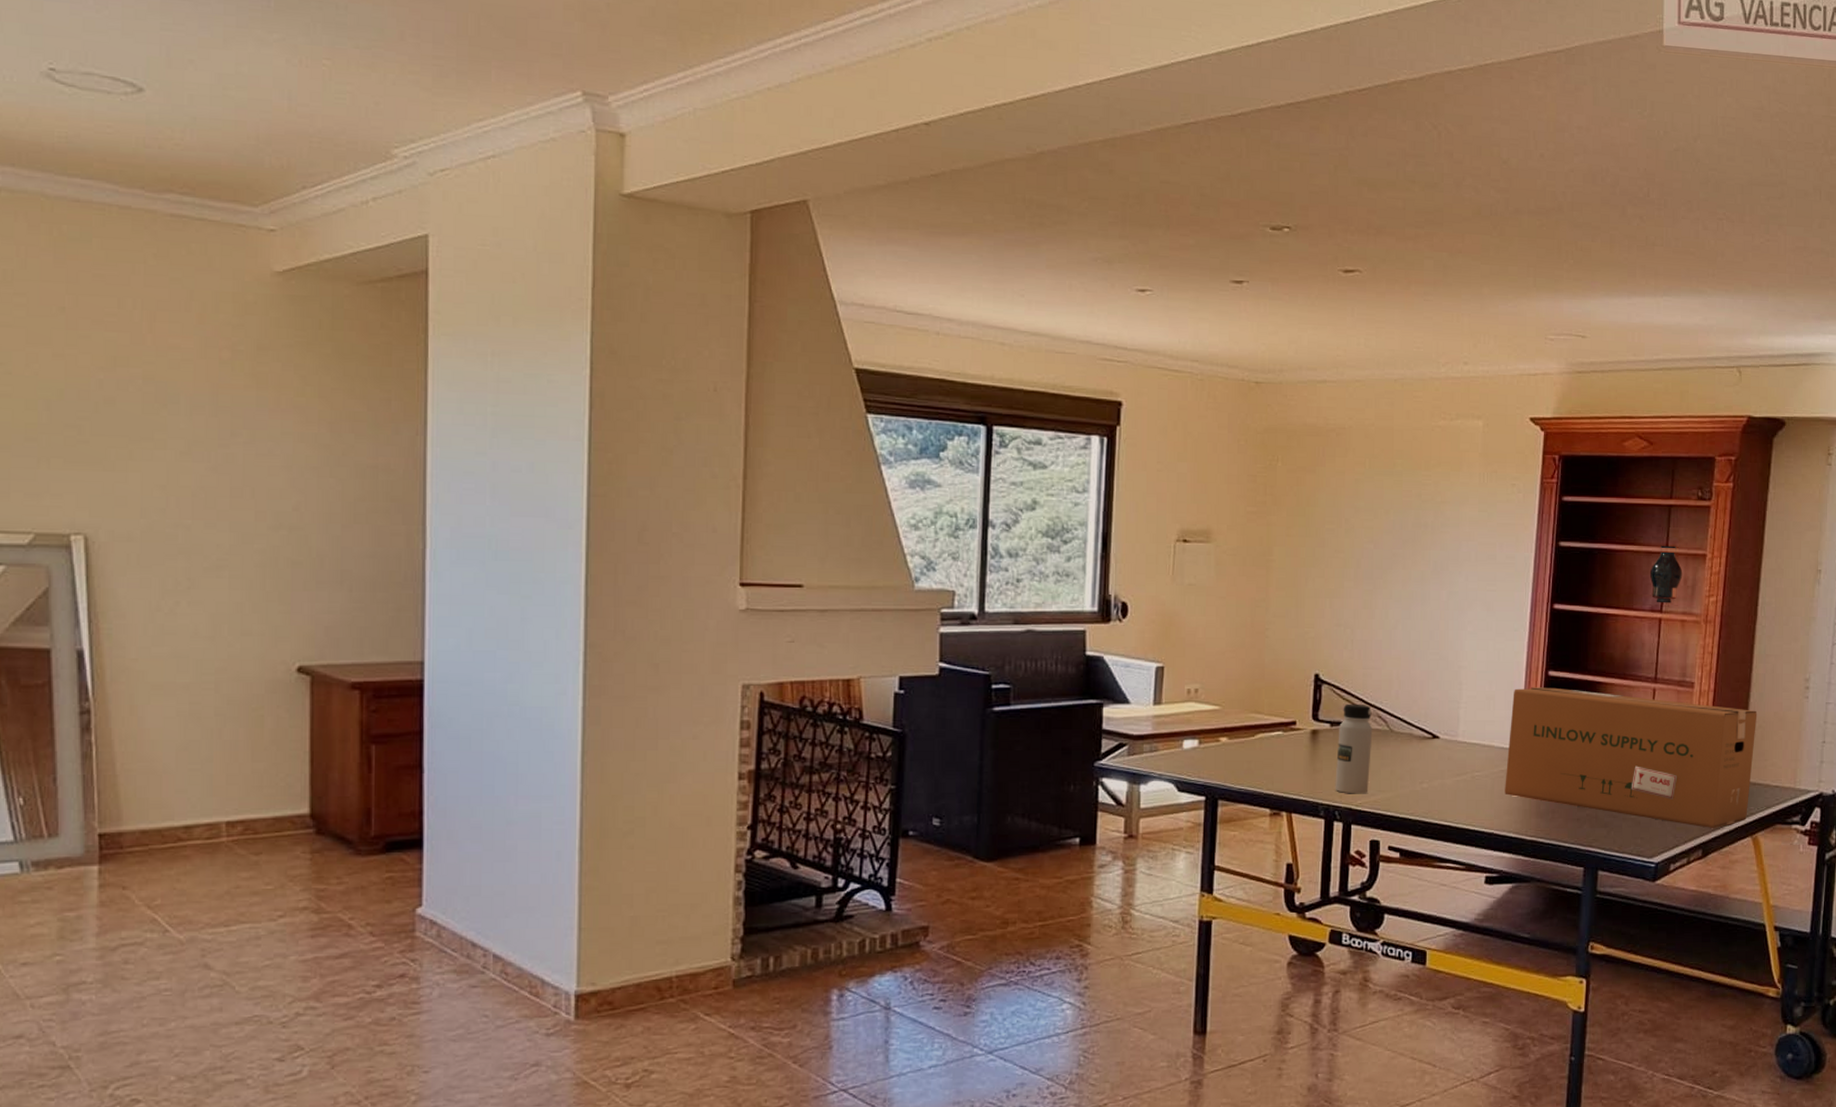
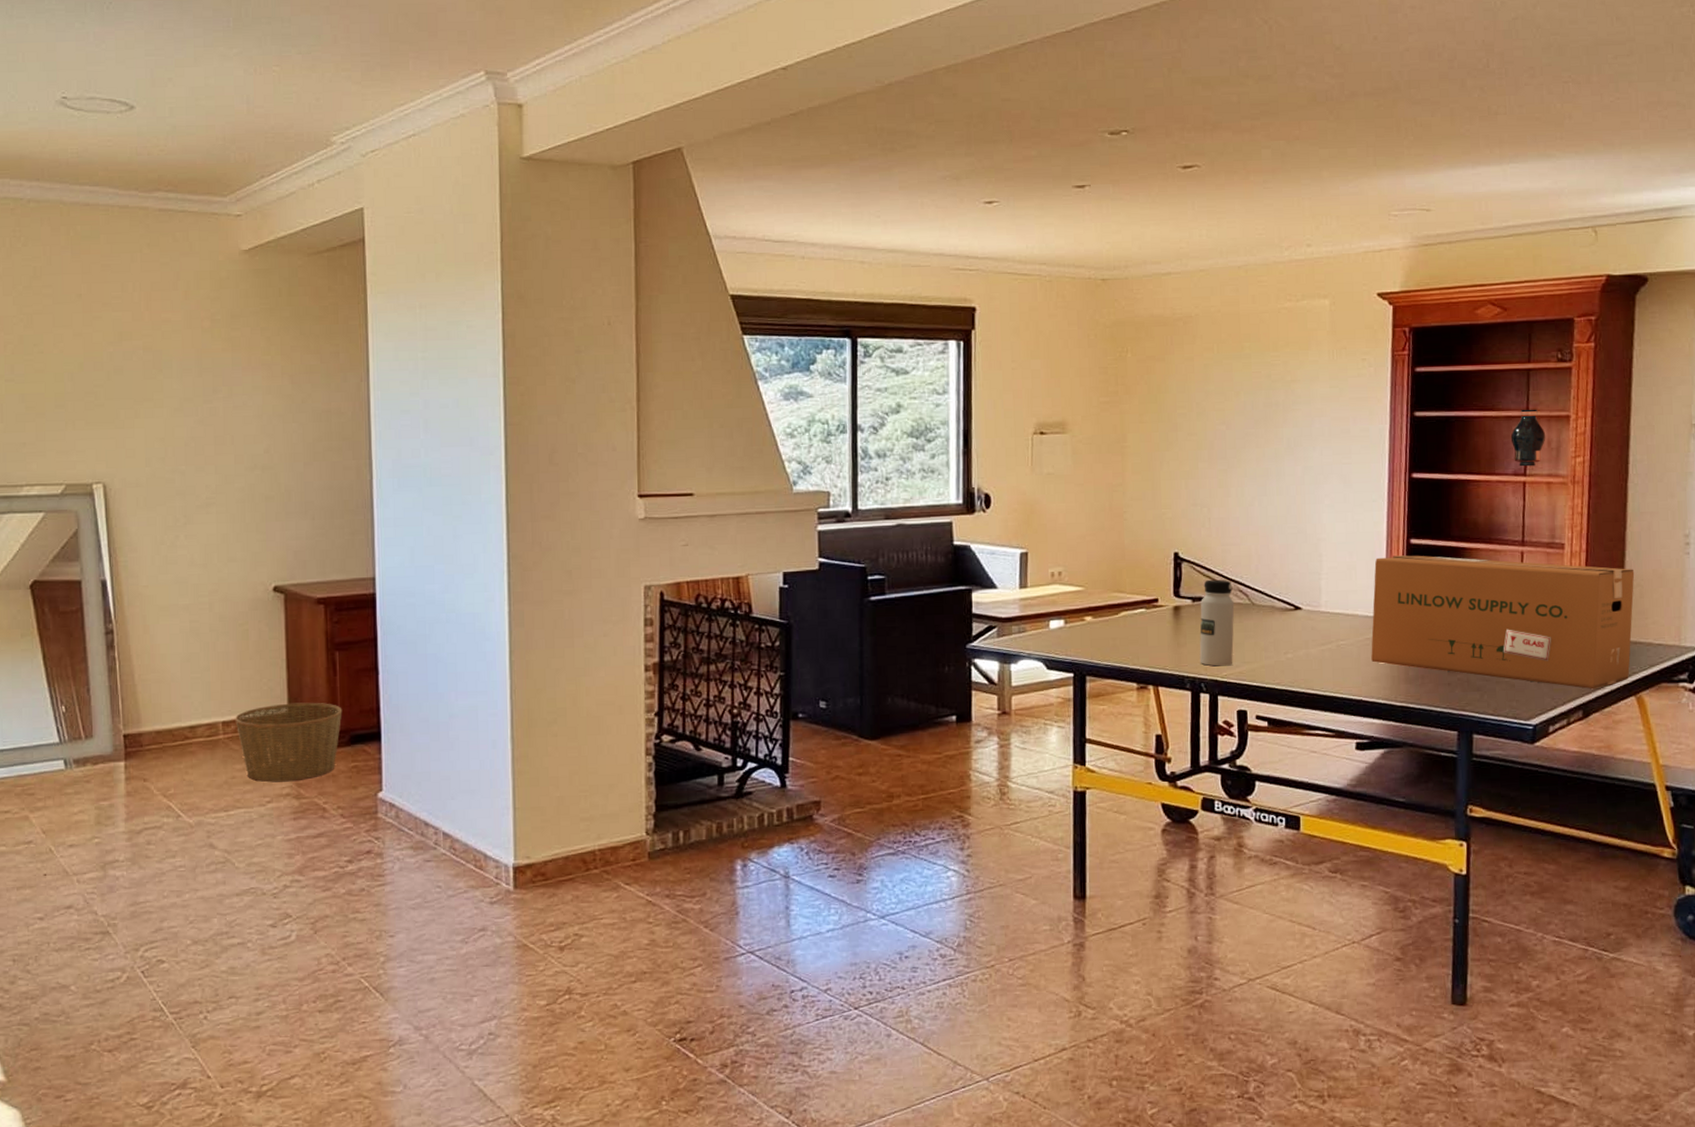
basket: none [242,802,377,894] -> present [235,702,343,783]

